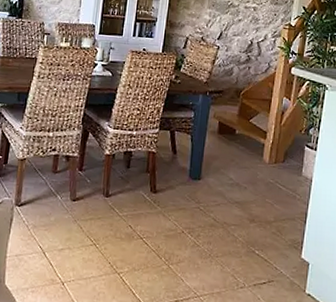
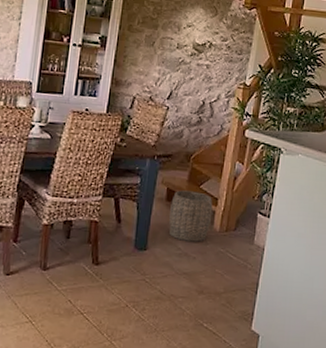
woven basket: none [220,124,262,173] -> present [168,190,213,242]

